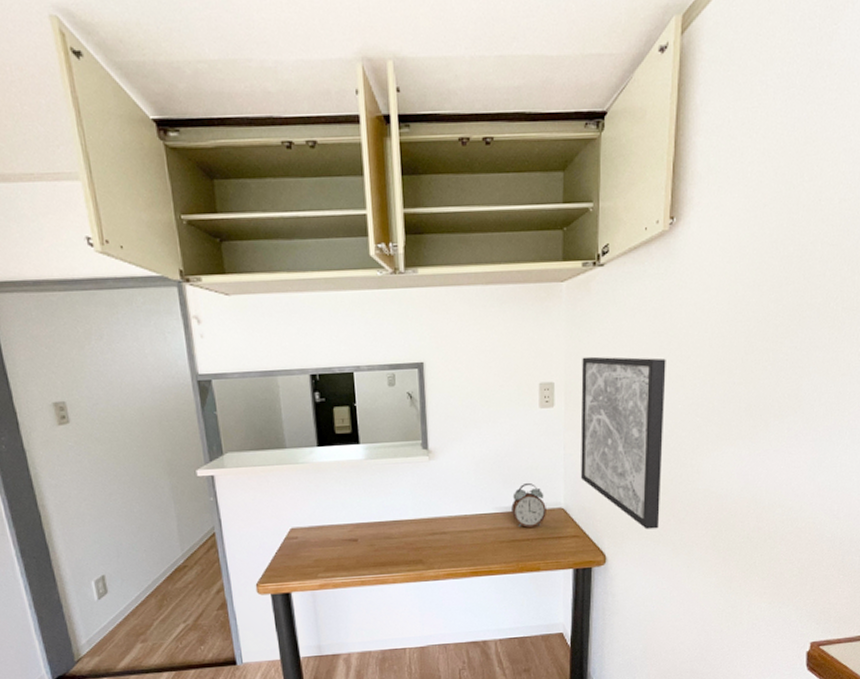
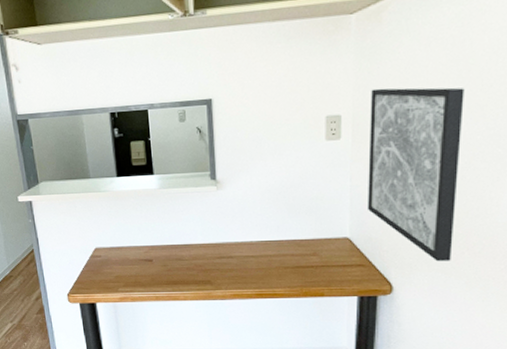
alarm clock: present [511,482,546,528] -> none [296,212,331,255]

